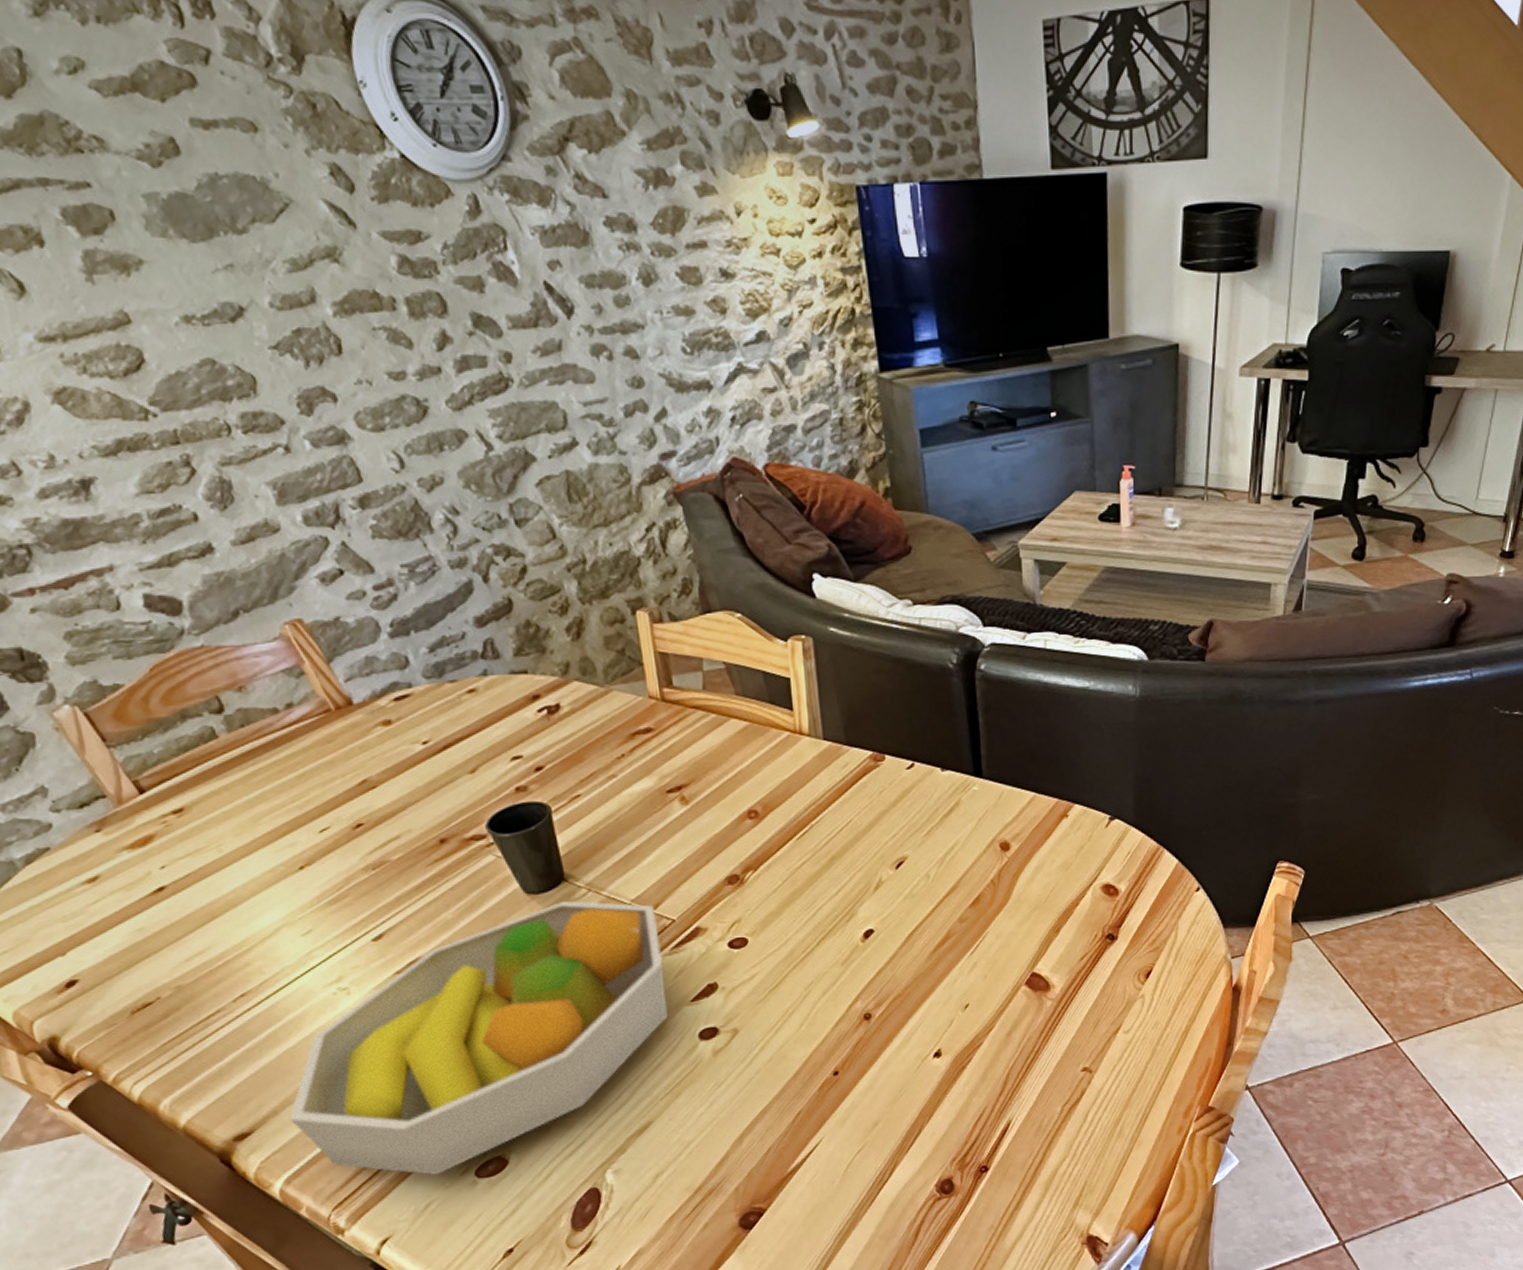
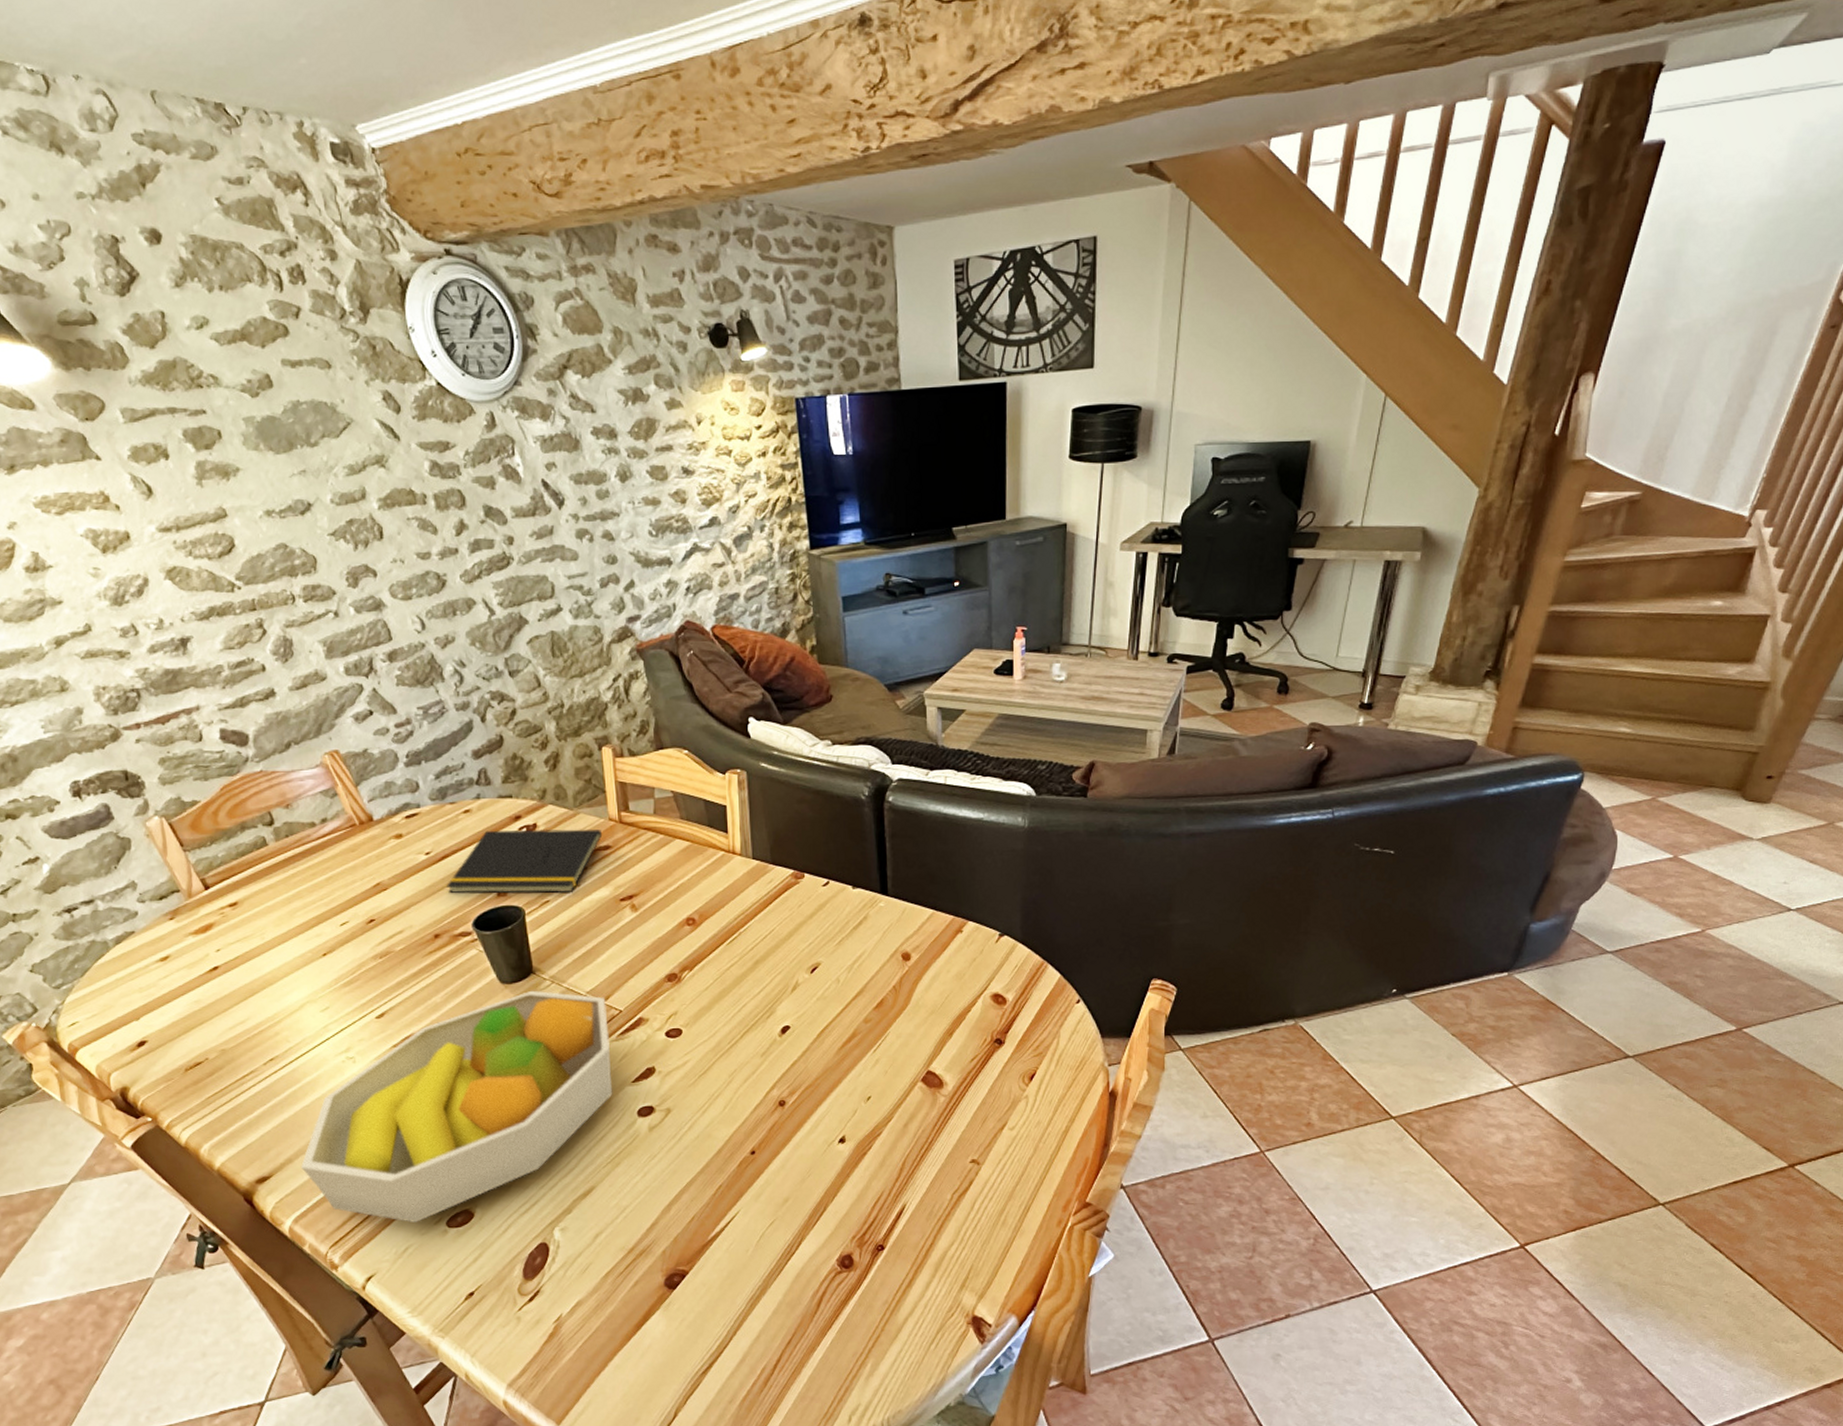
notepad: none [451,709,642,789] -> present [447,829,603,894]

